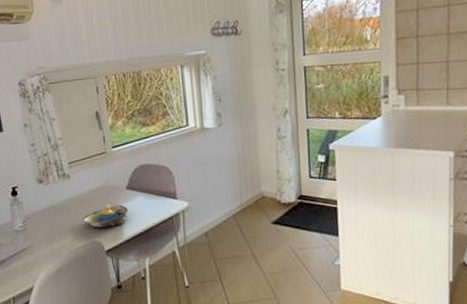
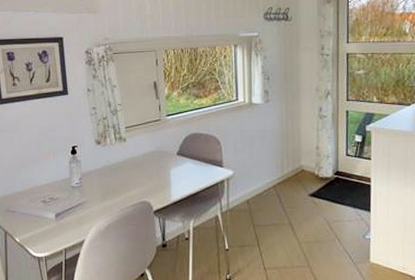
decorative bowl: present [83,203,128,228] -> none [135,167,177,189]

